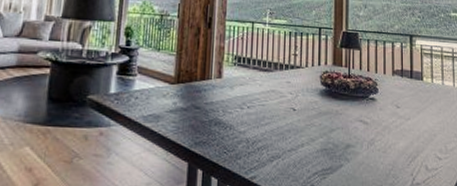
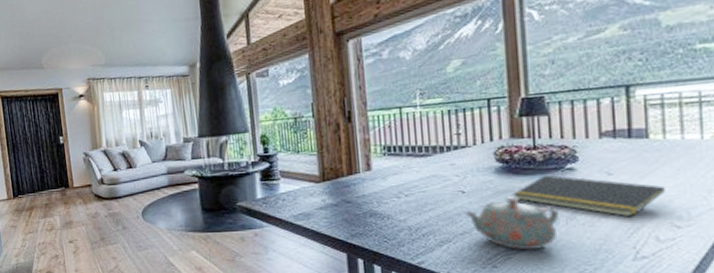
teapot: none [293,118,363,172] -> present [464,196,560,250]
notepad: none [330,101,432,147] -> present [512,174,665,218]

